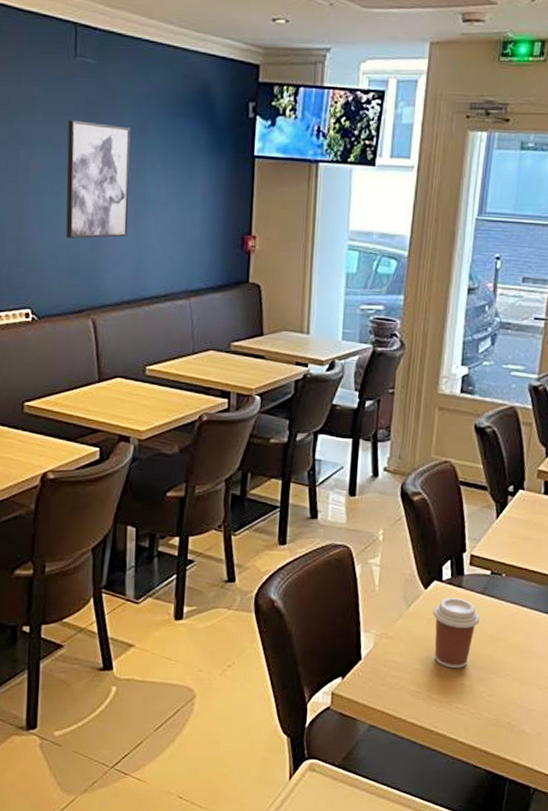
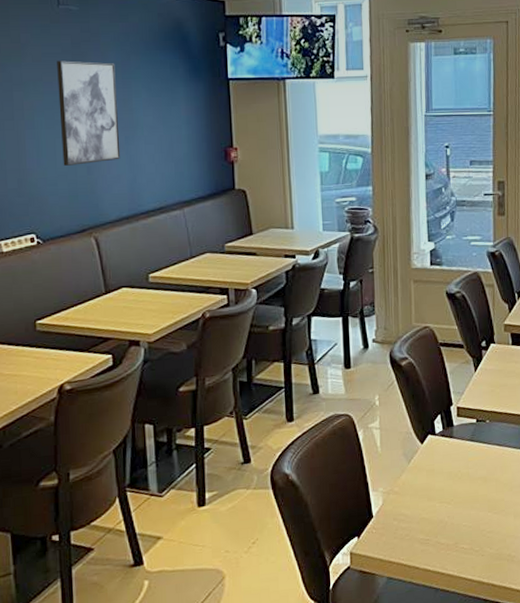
coffee cup: present [433,598,480,669] -> none [431,448,472,513]

